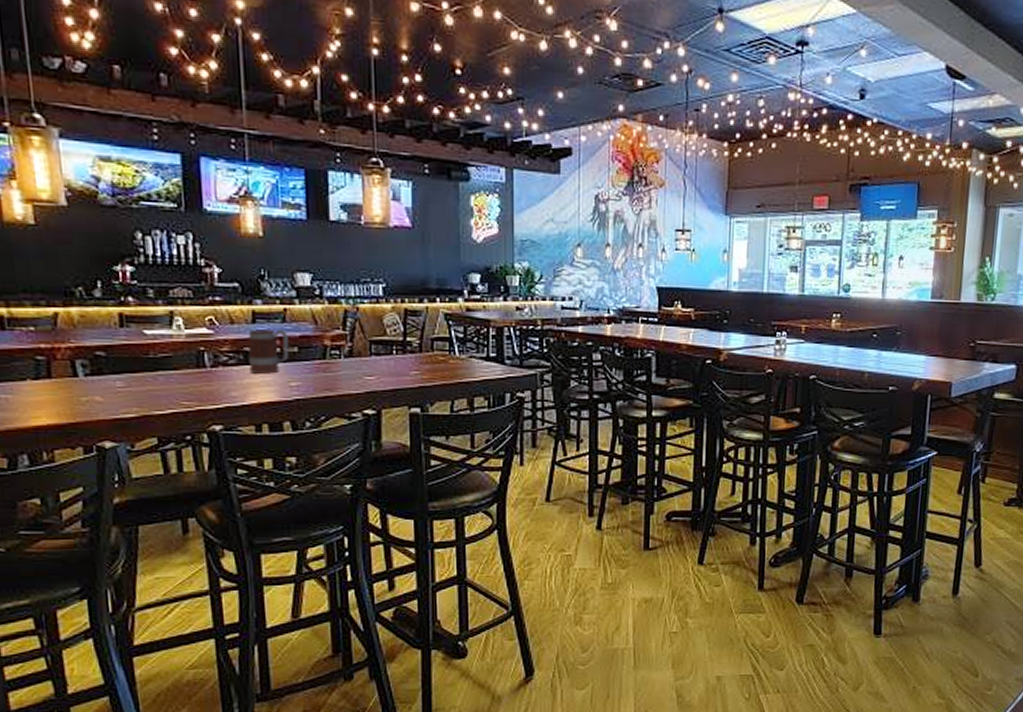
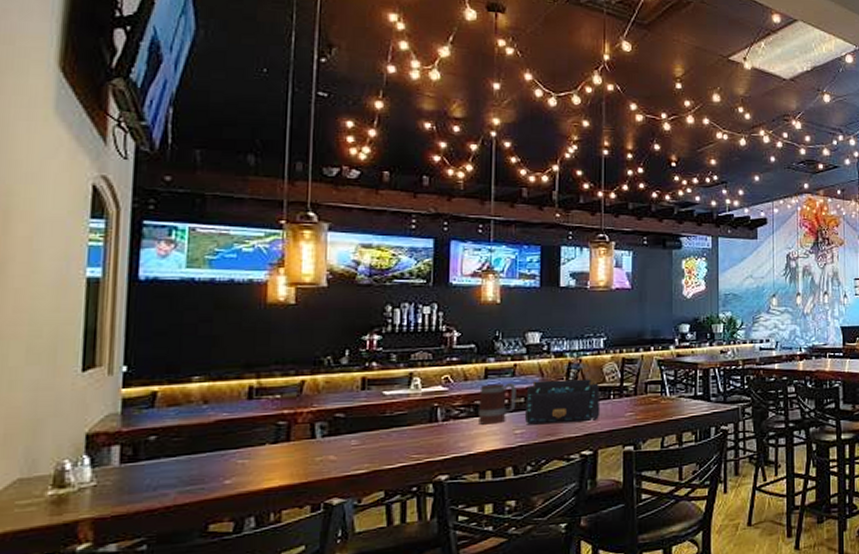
handbag: none [299,329,383,379] -> present [525,379,601,425]

